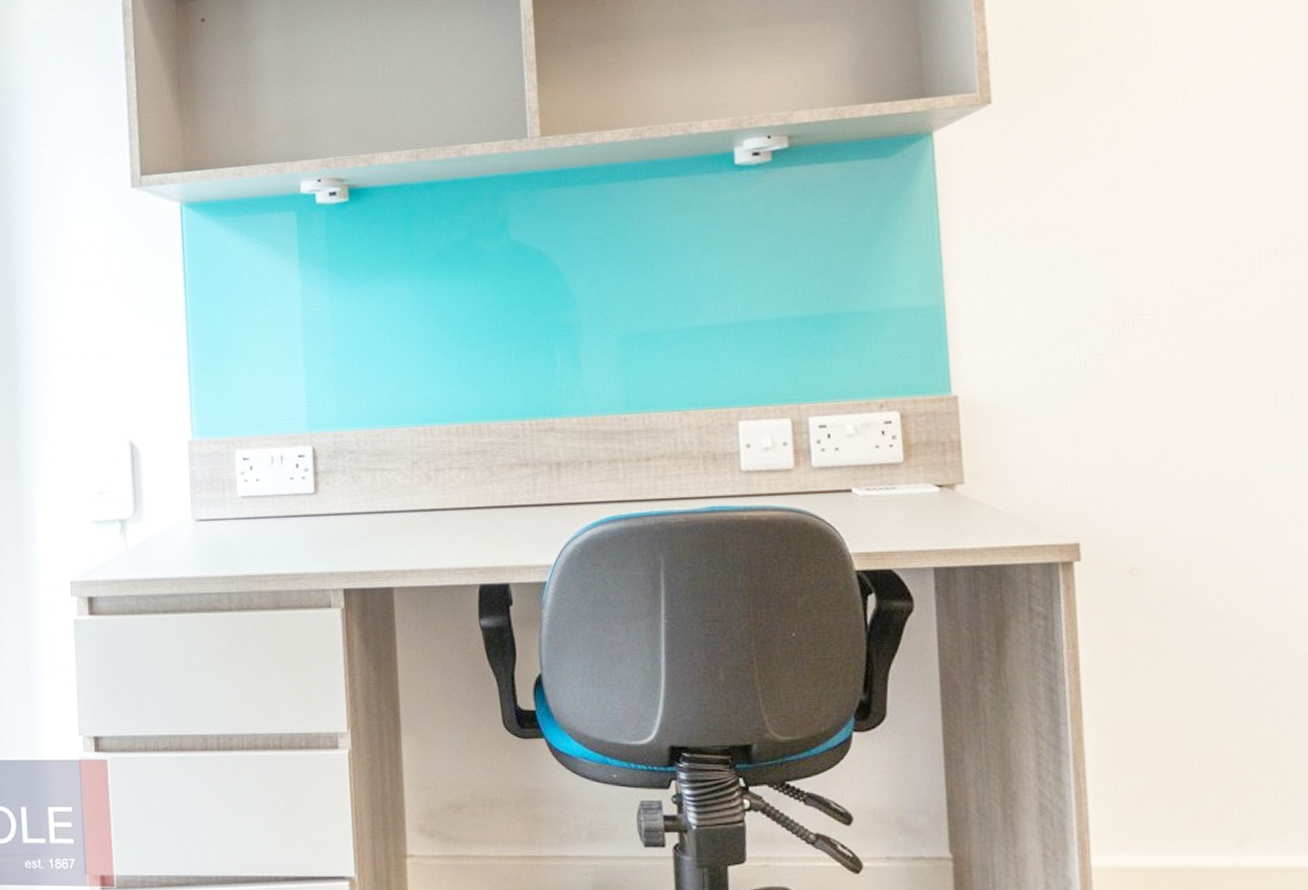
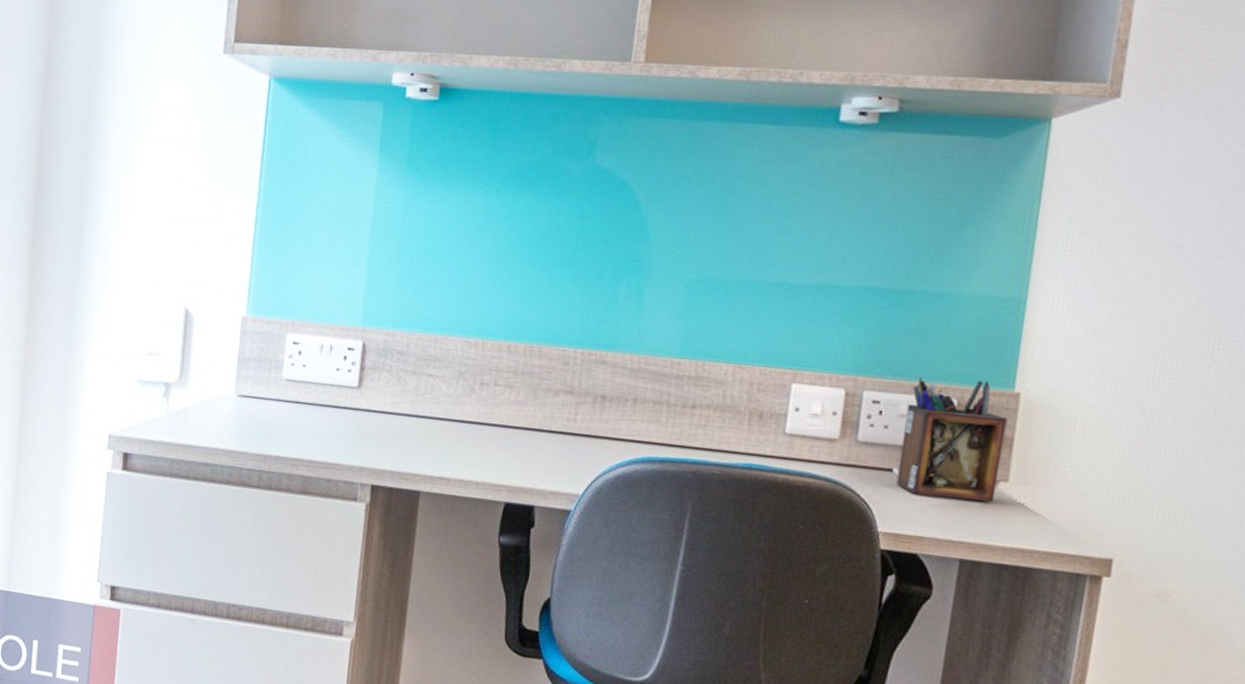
desk organizer: none [853,389,954,510] -> present [896,377,1007,503]

